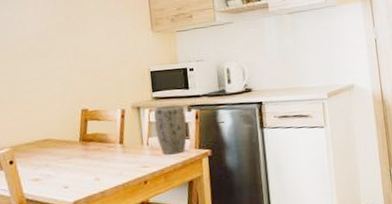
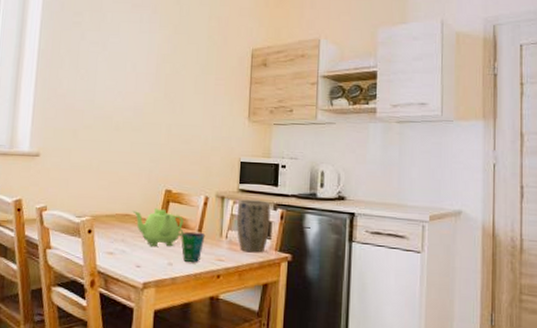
teapot: none [51,128,106,167] -> present [132,208,184,247]
cup: none [104,144,128,174] -> present [181,231,206,262]

